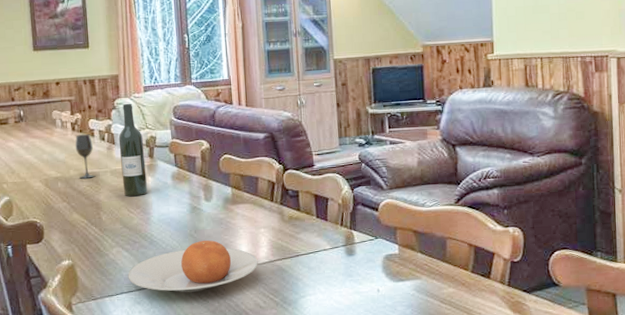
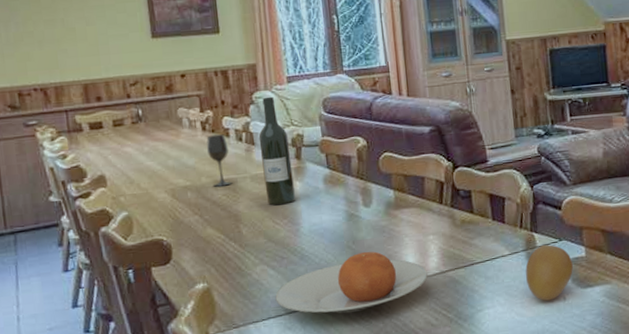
fruit: none [344,241,387,291] -> present [525,244,573,301]

